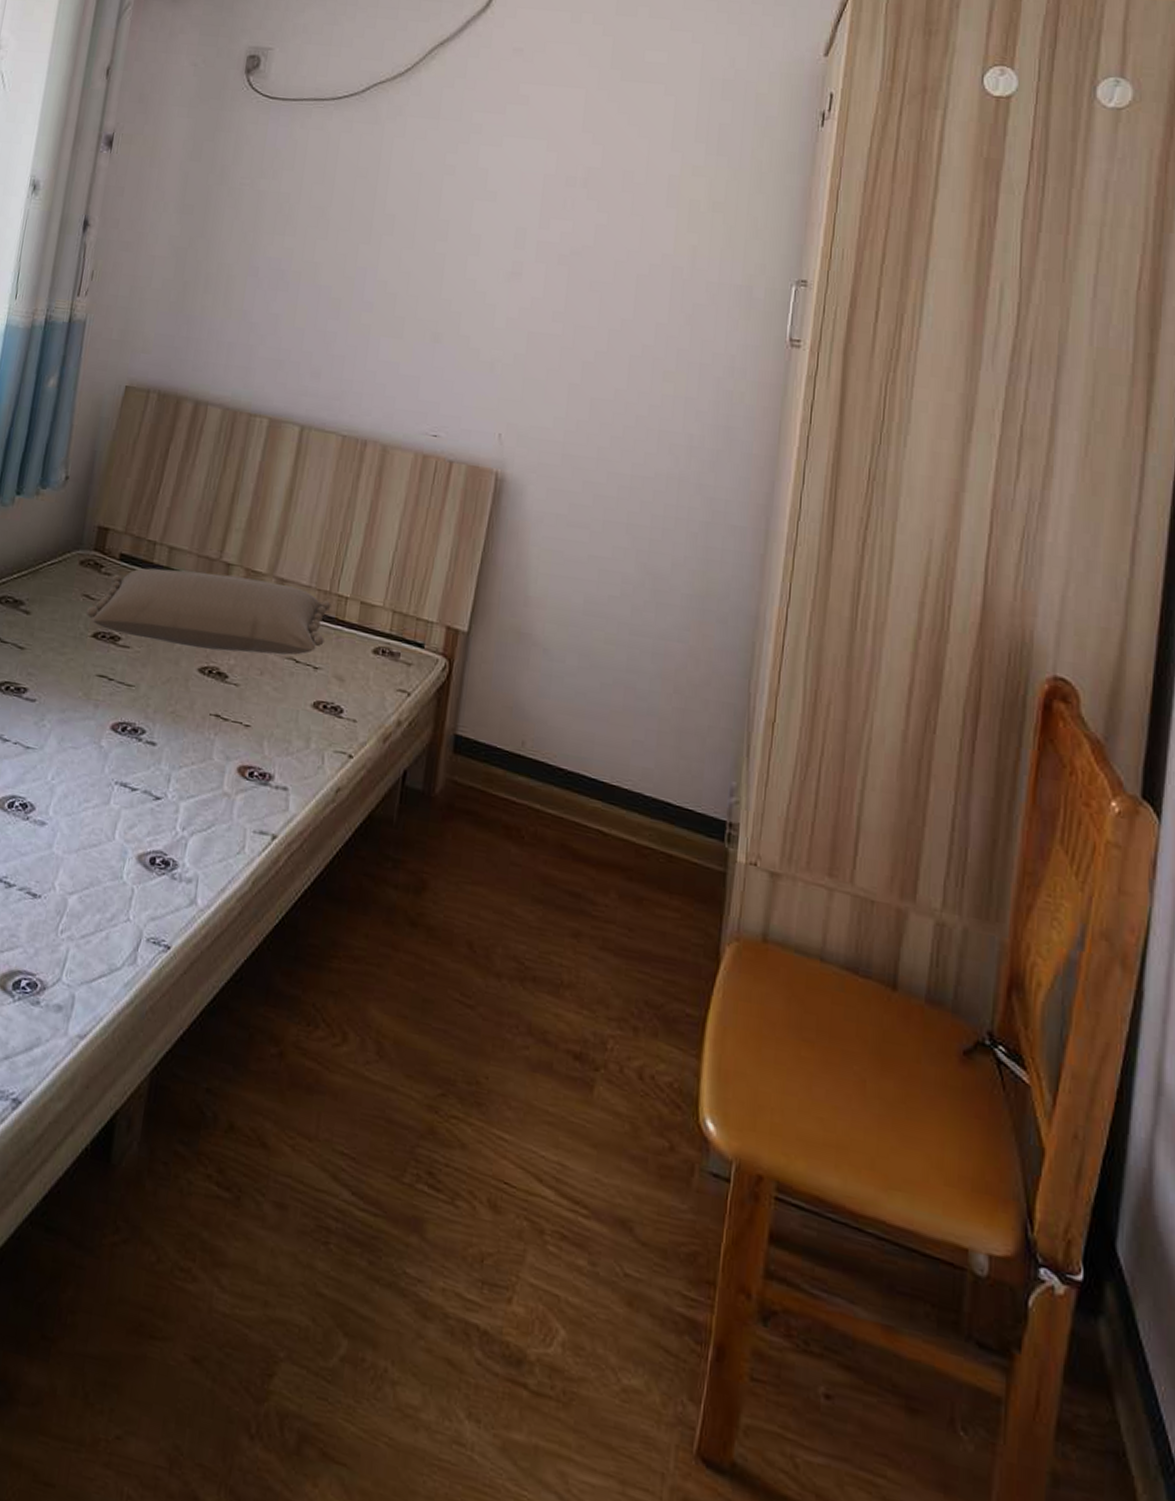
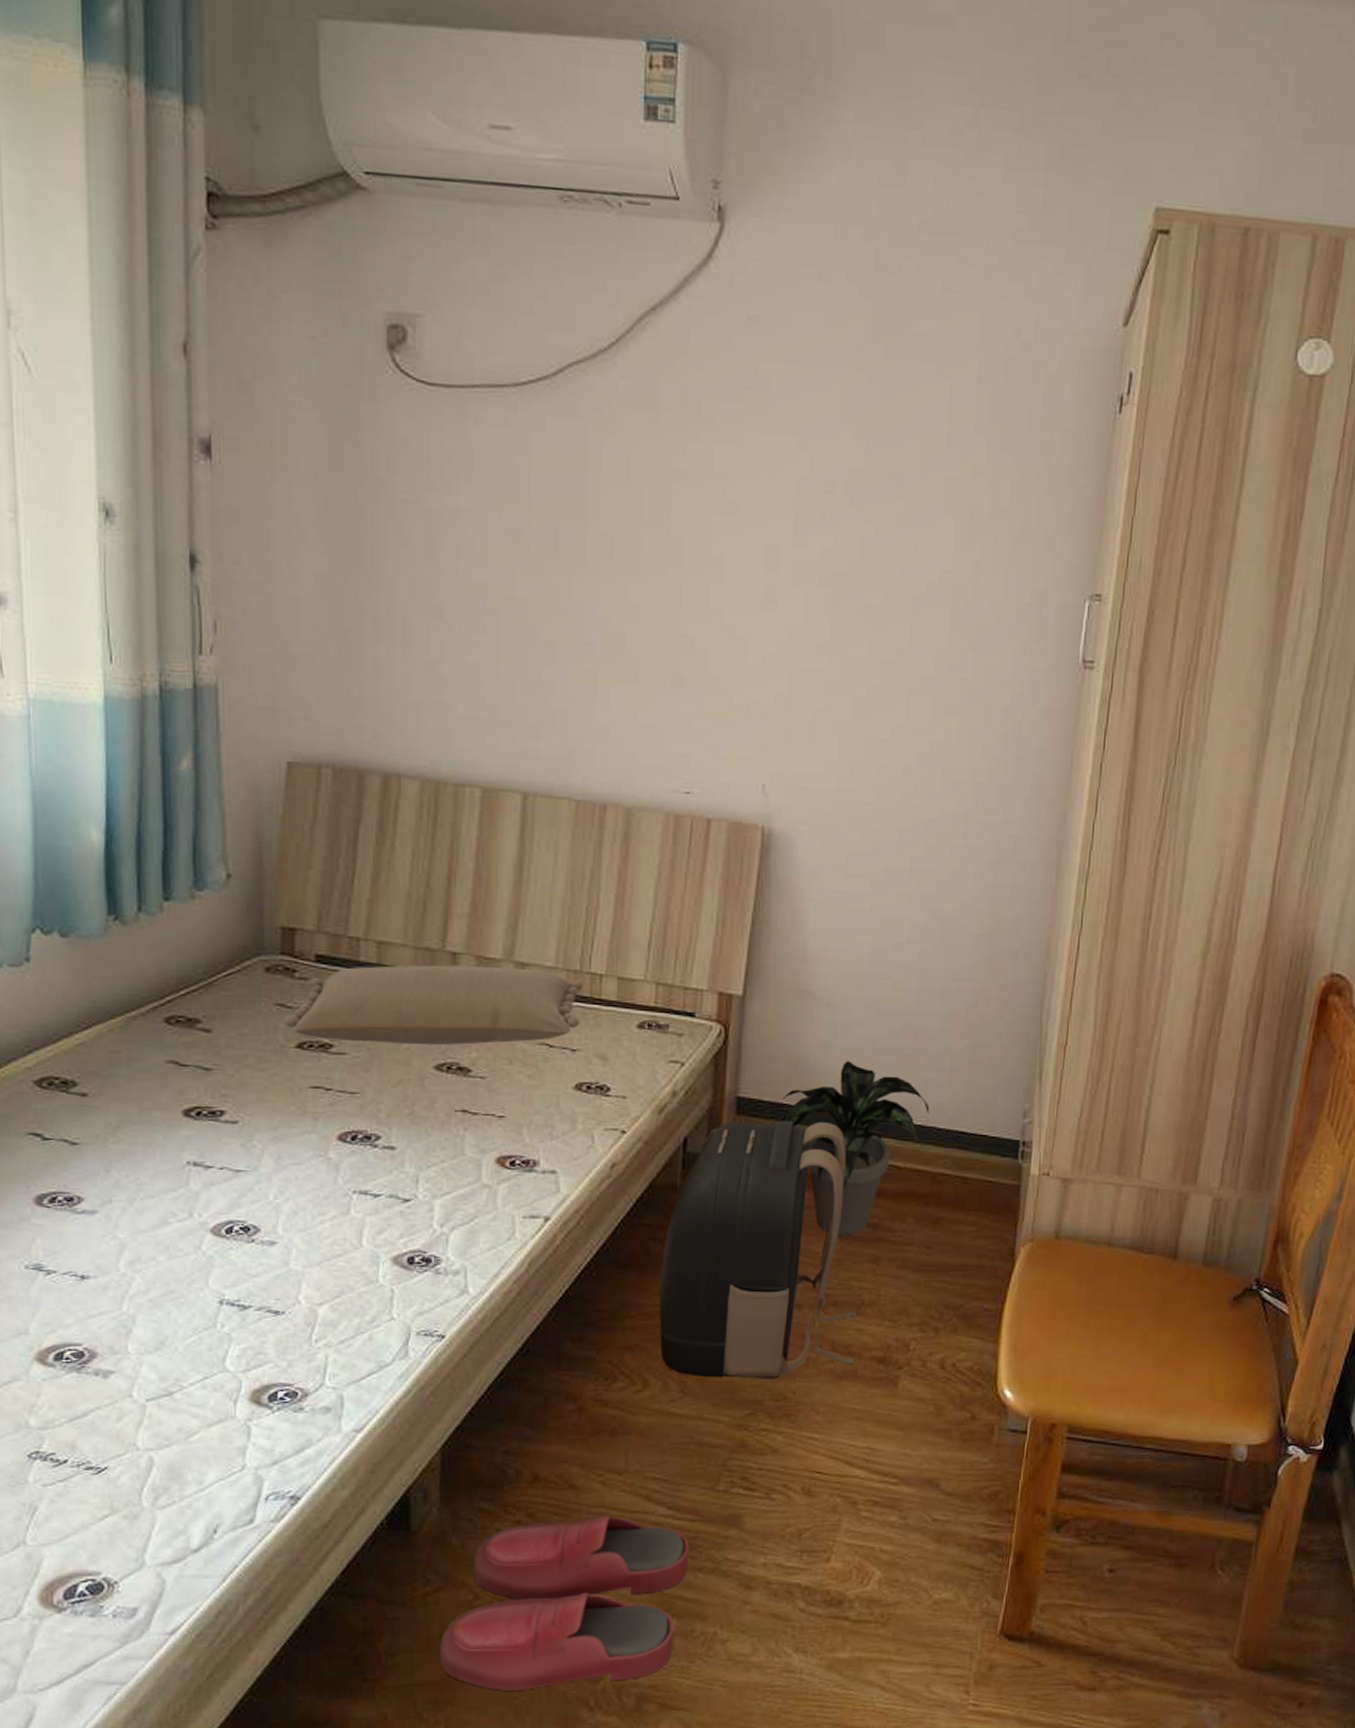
slippers: none [114,1180,370,1409] -> present [438,1514,689,1692]
backpack: none [362,760,555,1058] -> present [659,1120,856,1379]
potted plant: none [494,711,637,902] -> present [781,1061,930,1236]

